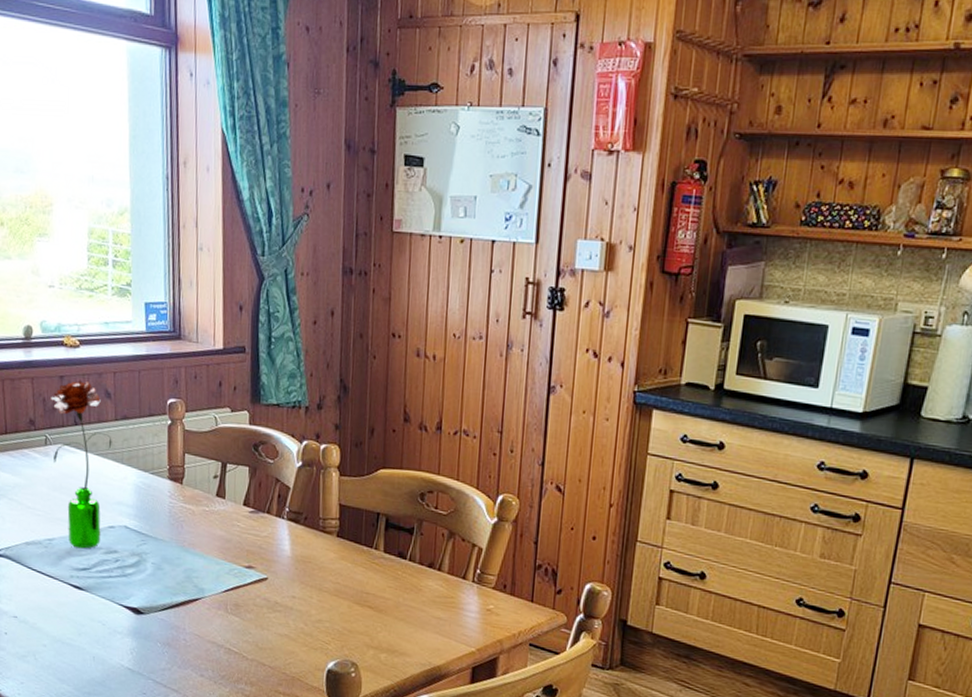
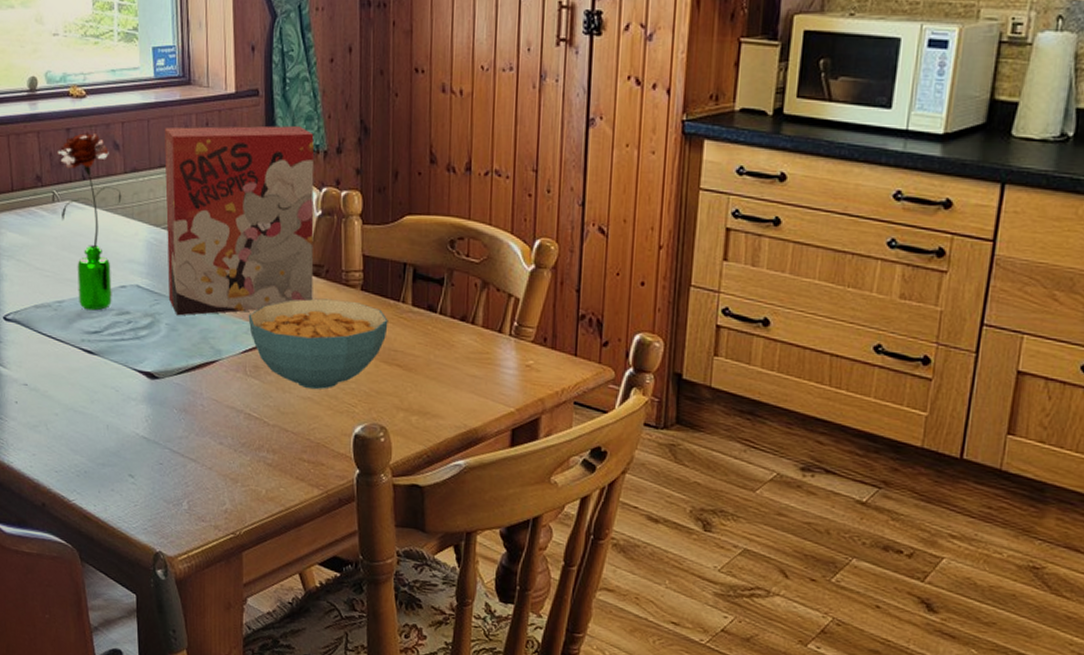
cereal box: none [154,379,297,556] -> present [164,125,314,316]
cereal bowl: none [230,543,362,628] -> present [248,298,388,390]

